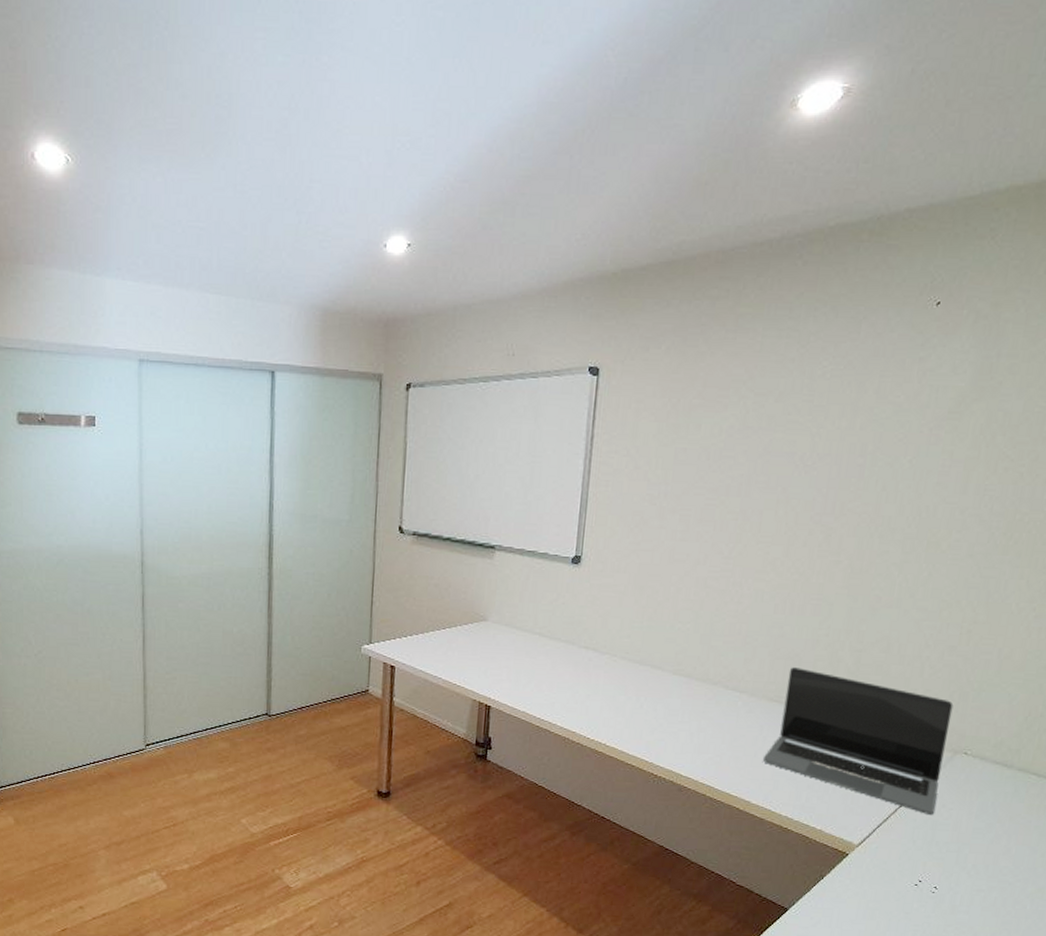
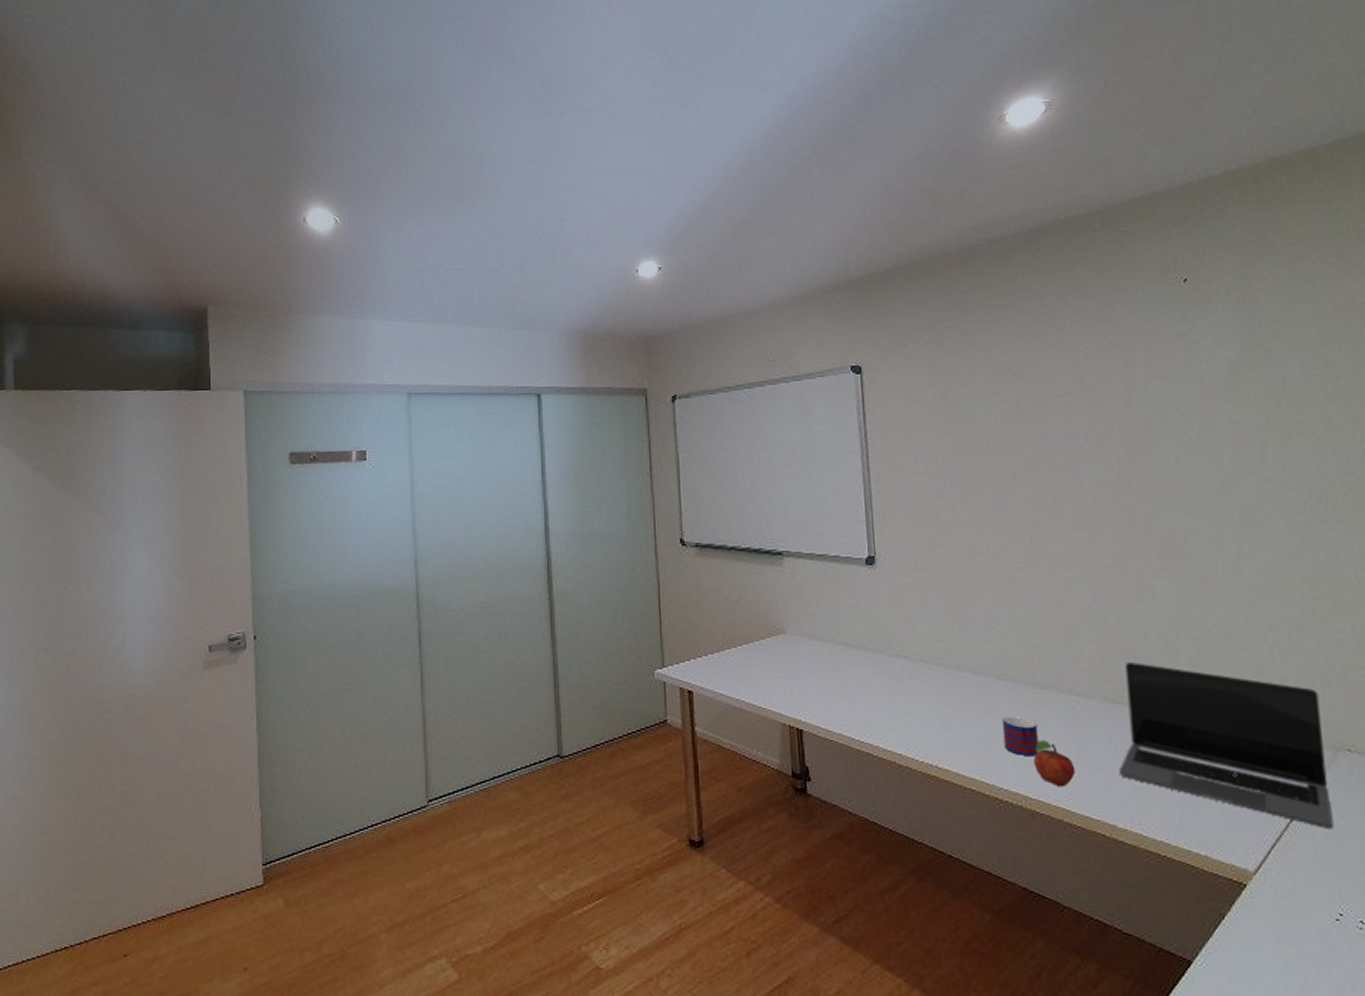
mug: none [667,706,701,742] -> present [1002,715,1040,757]
fruit: none [691,728,726,768] -> present [1034,740,1076,787]

